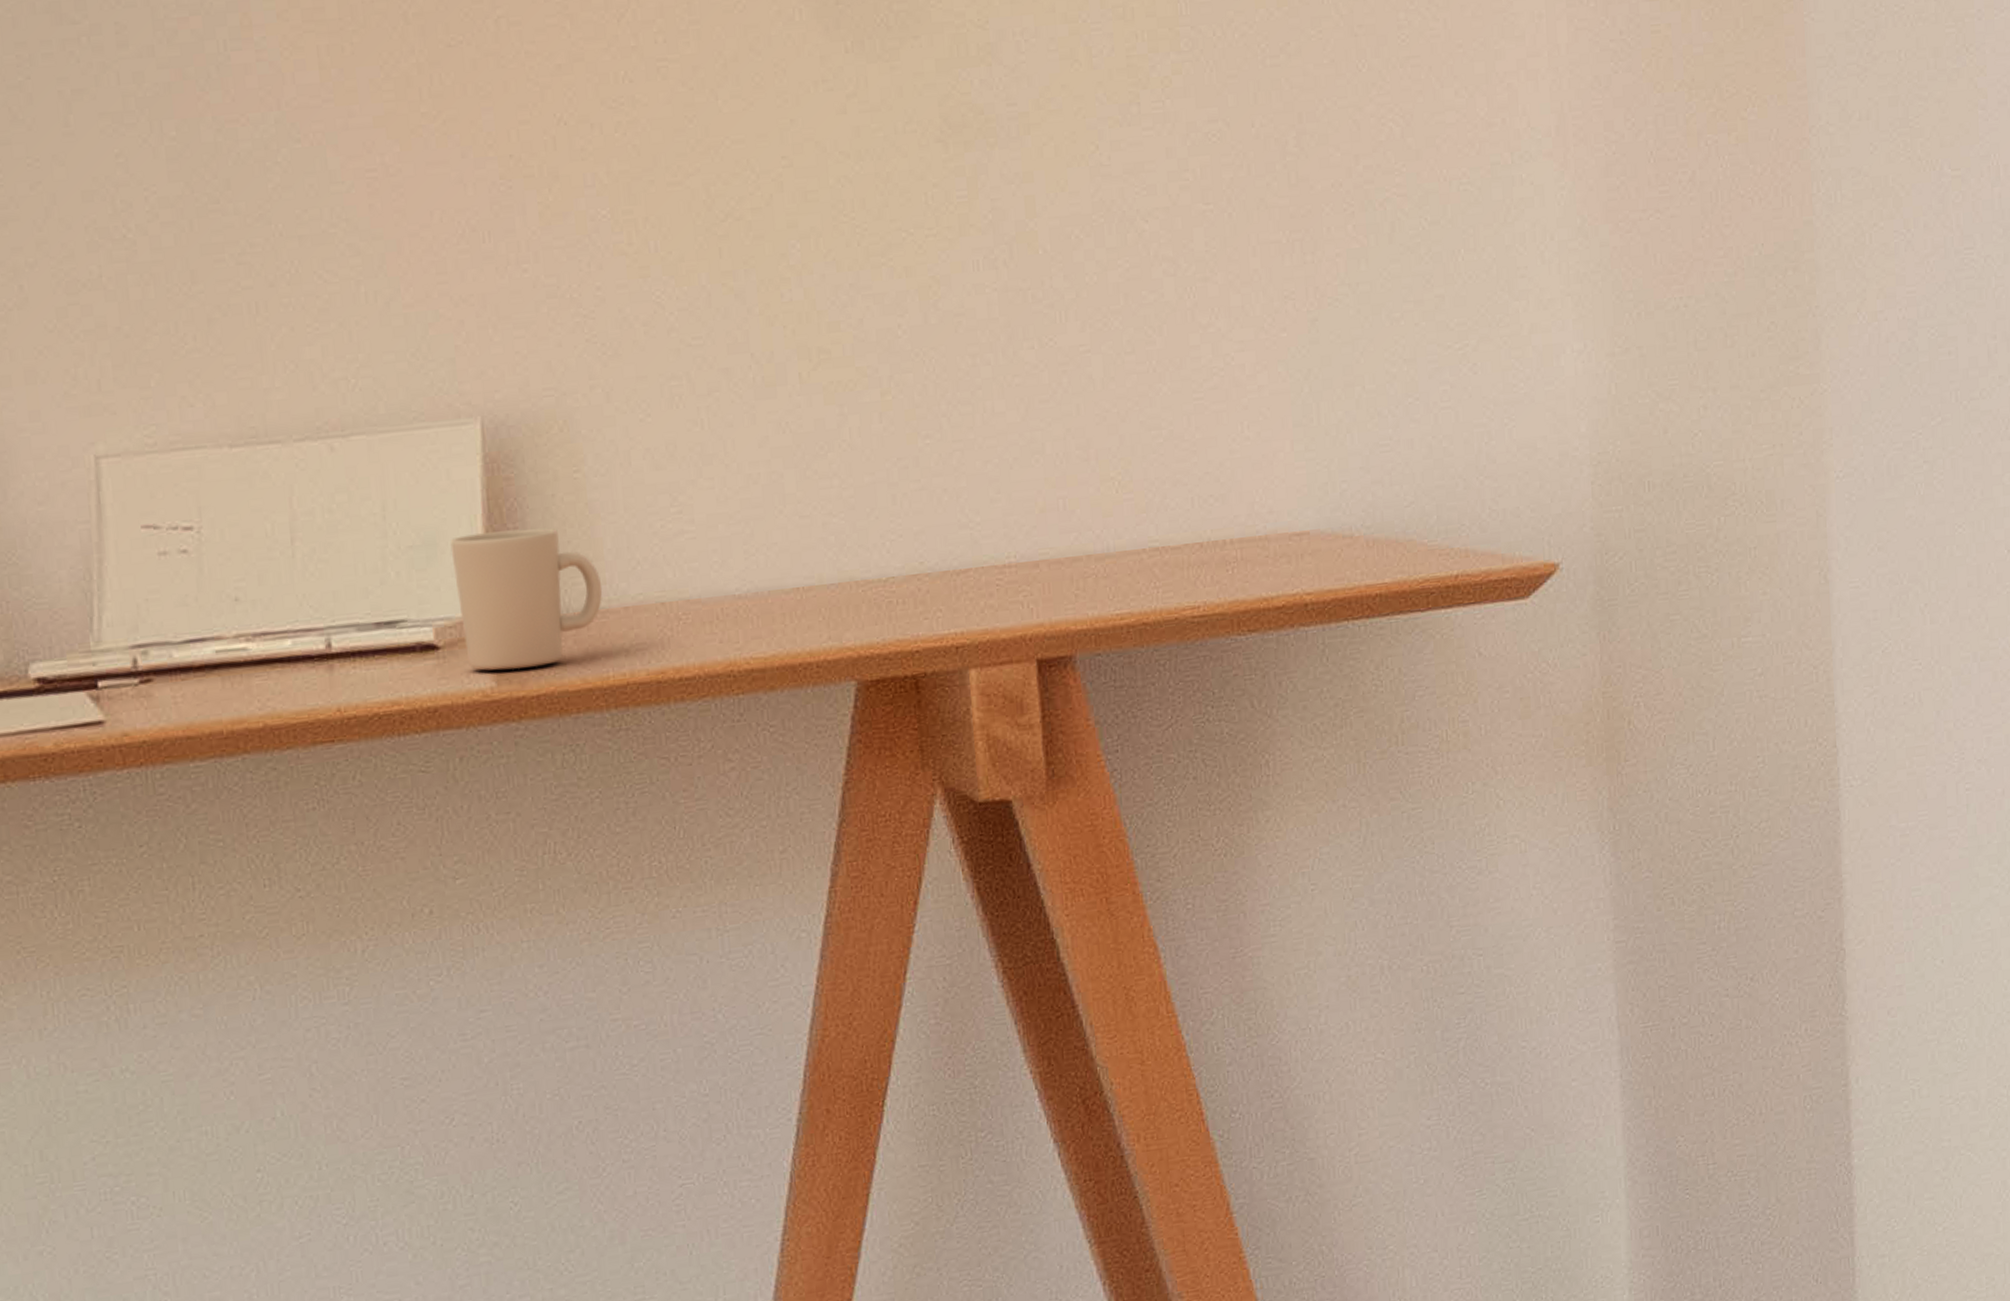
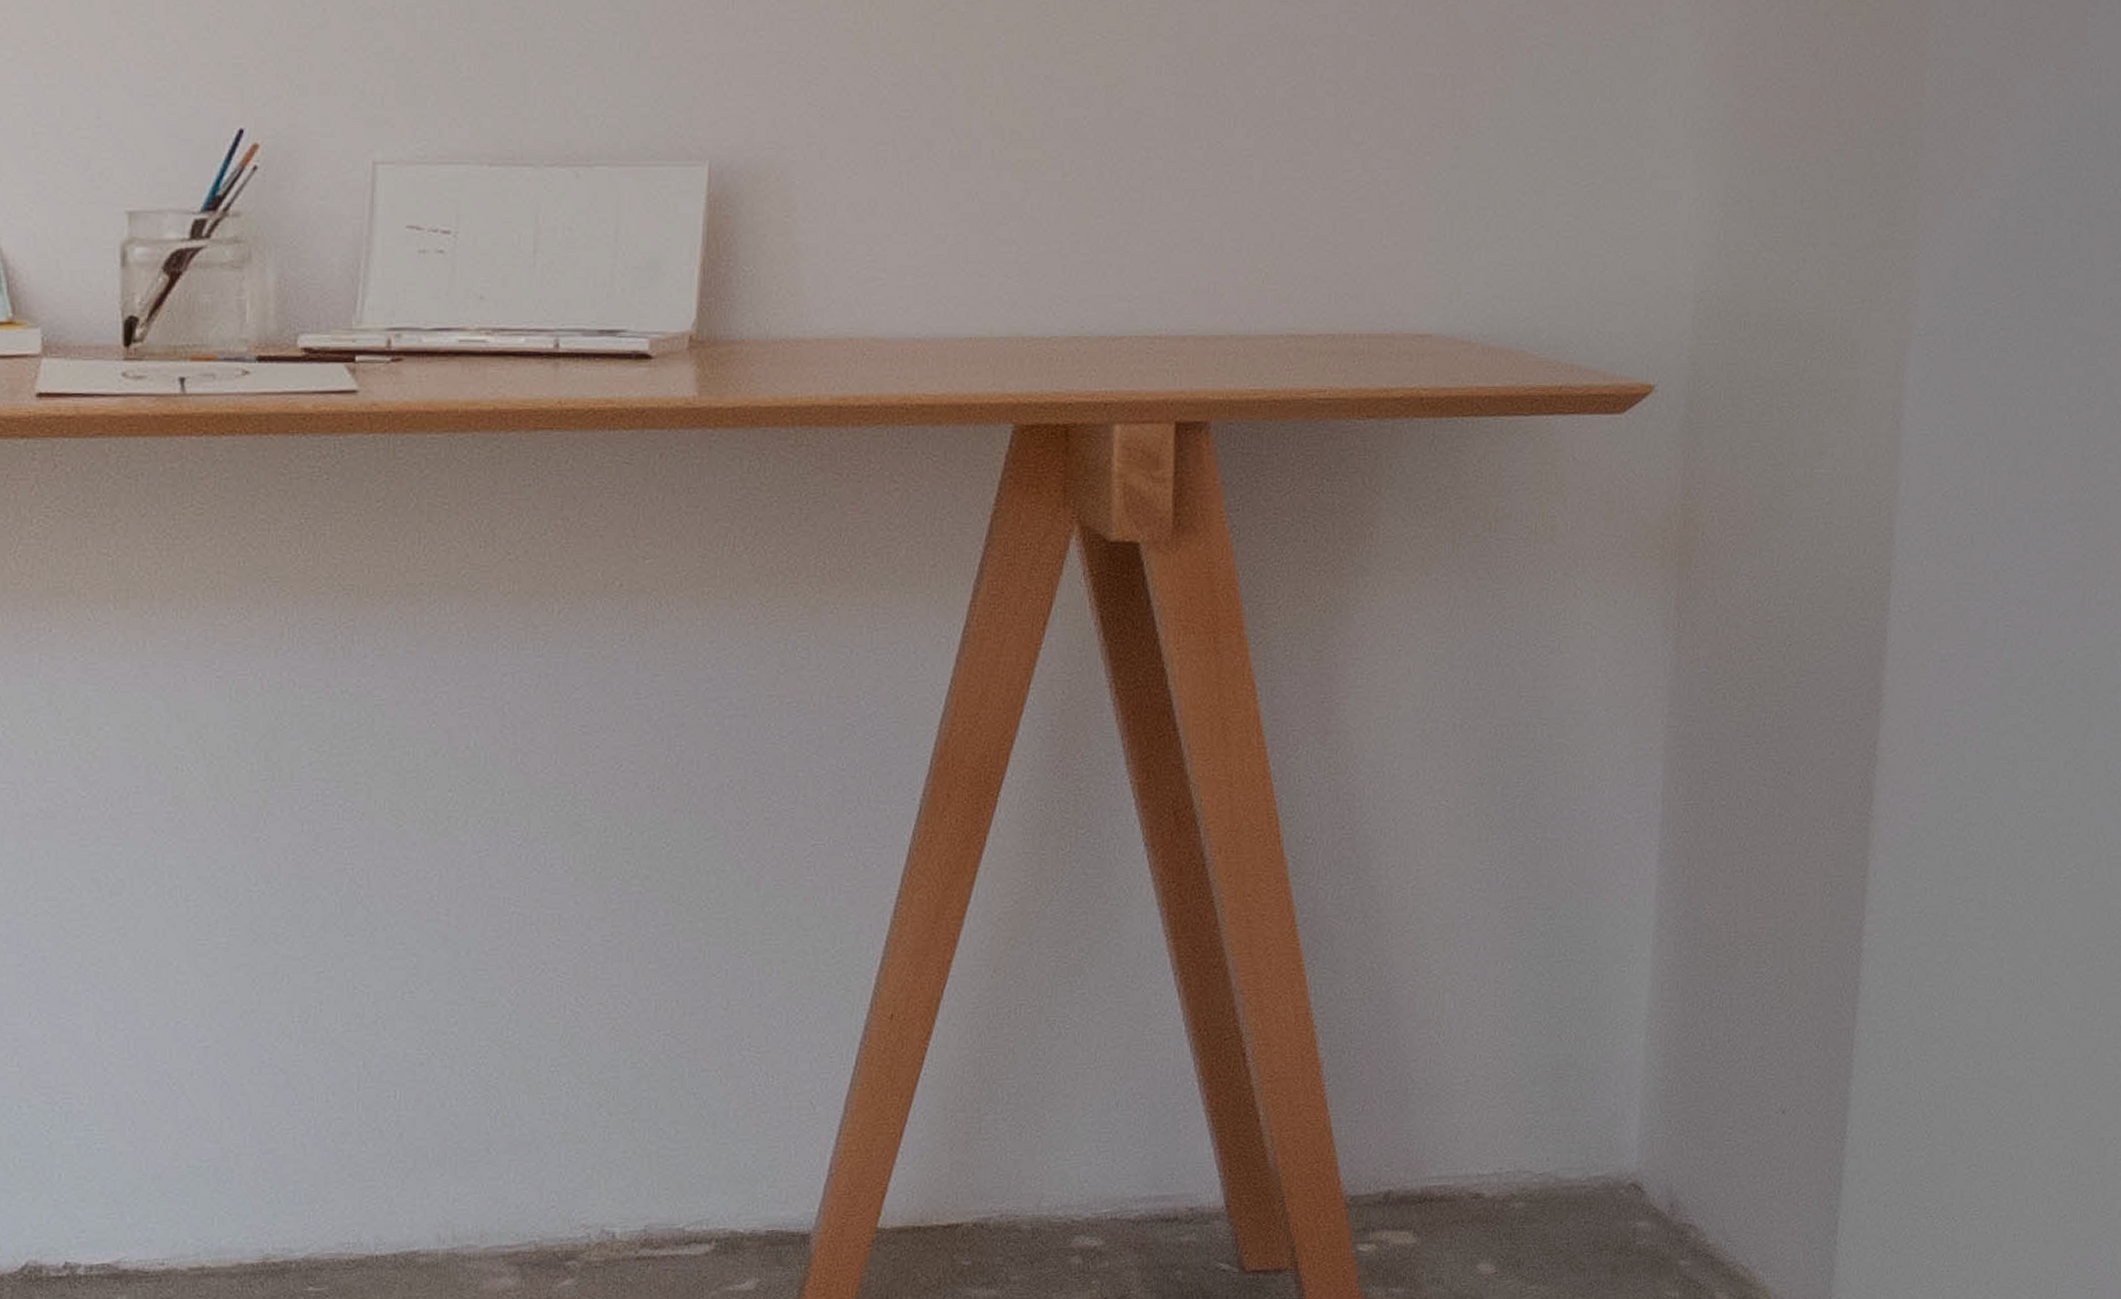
mug: present [450,528,603,671] -> none [671,262,800,383]

